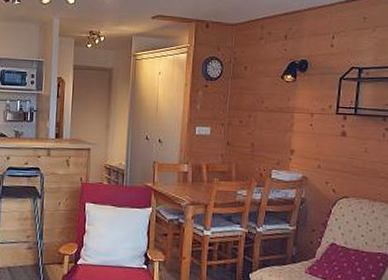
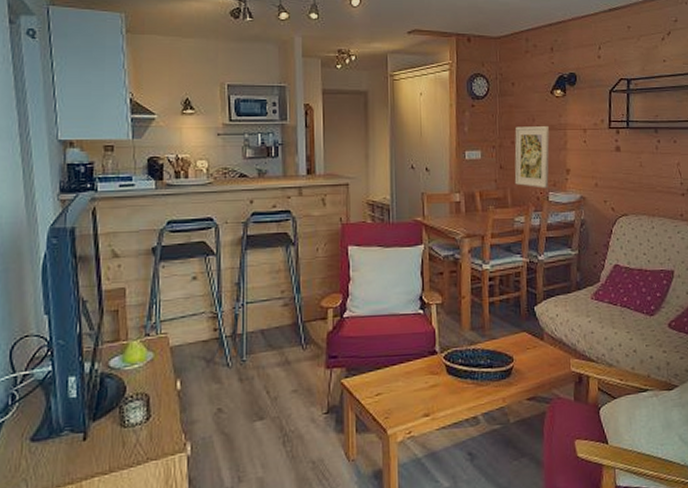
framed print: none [240,107,277,166] -> present [514,126,550,188]

